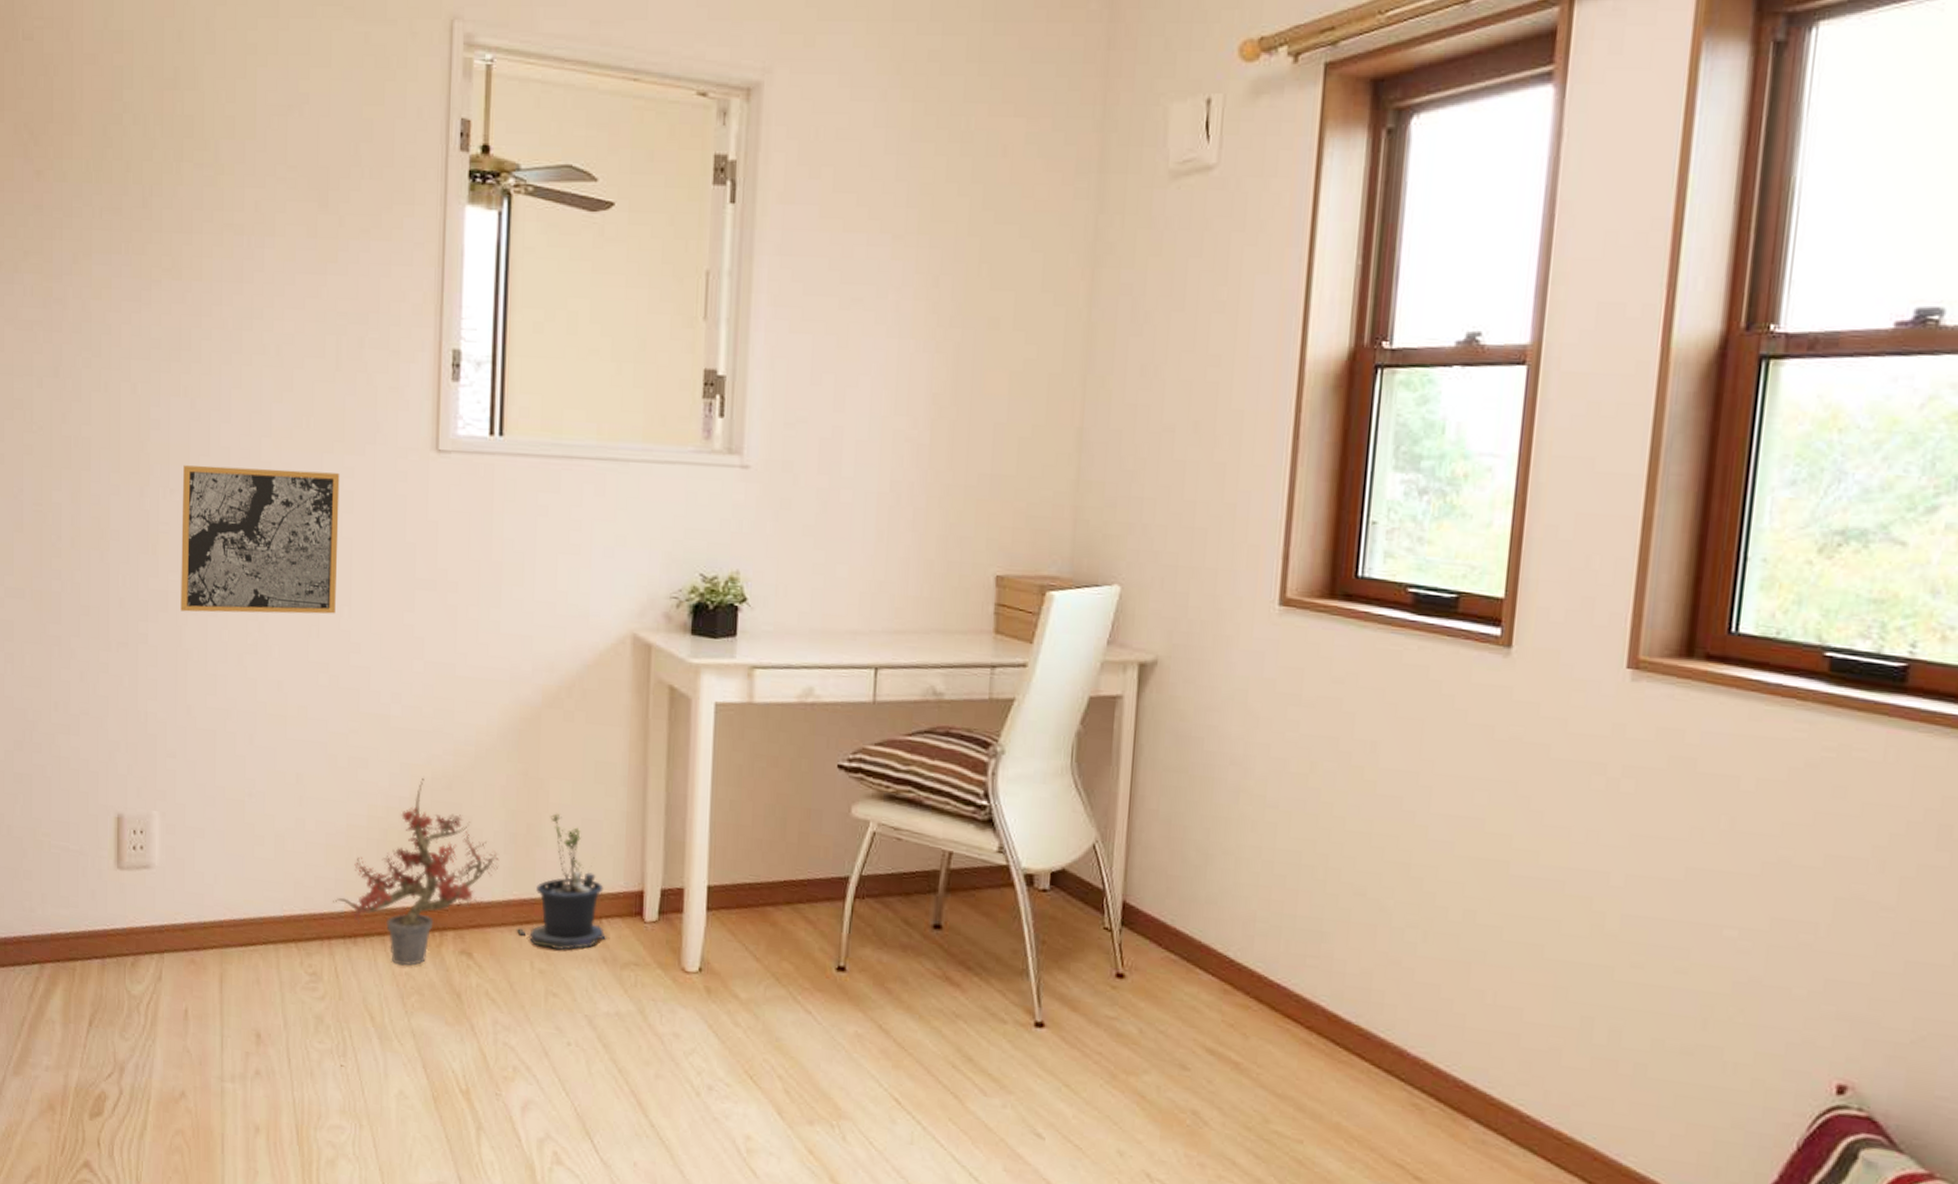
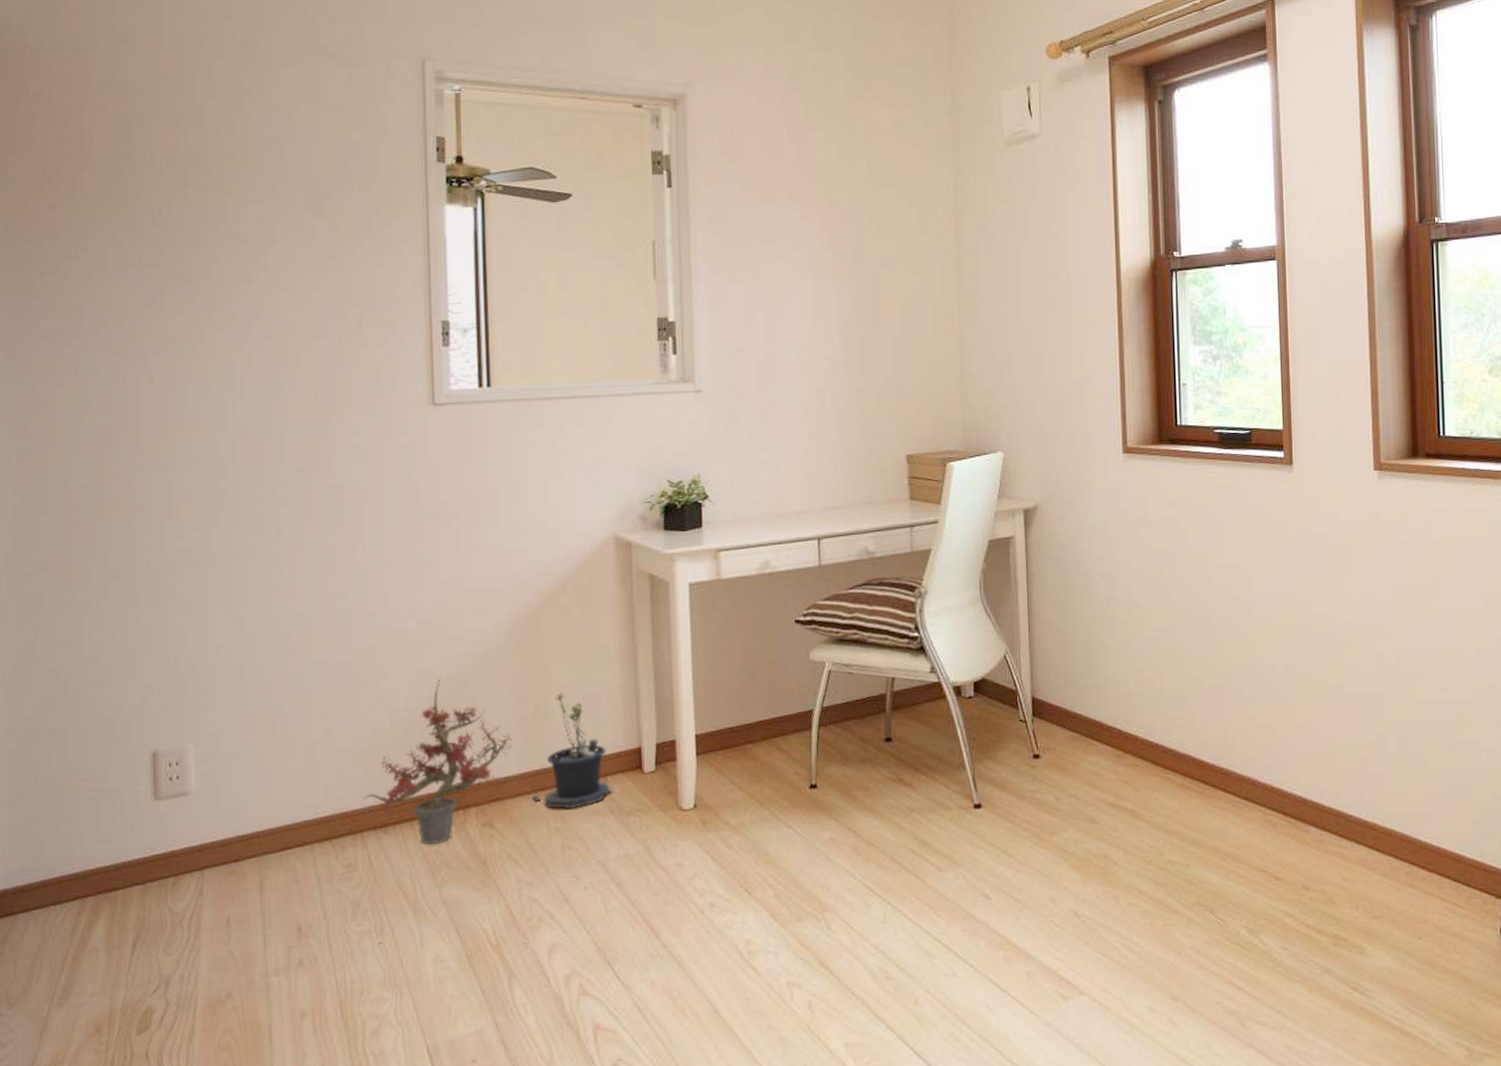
wall art: present [180,465,340,614] -> none [202,432,350,565]

